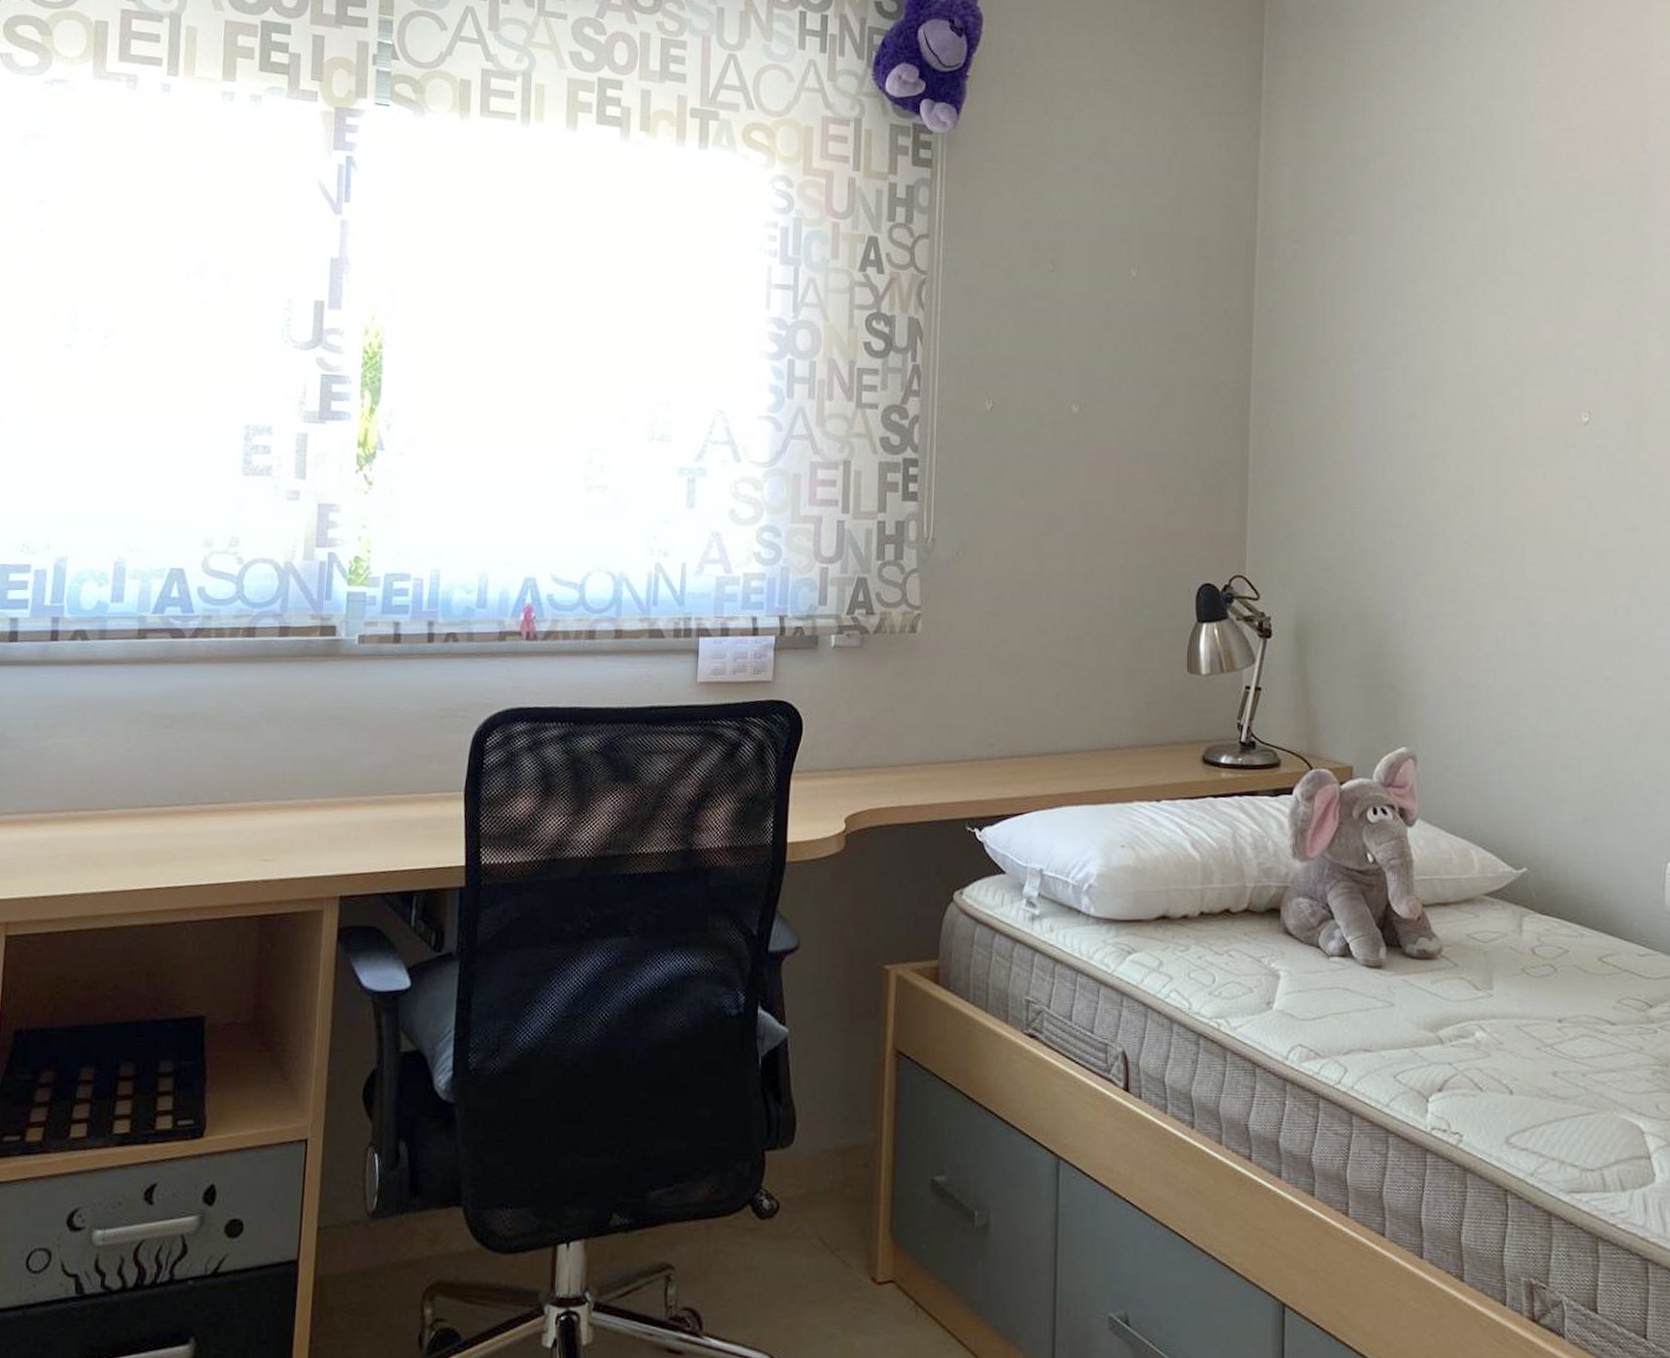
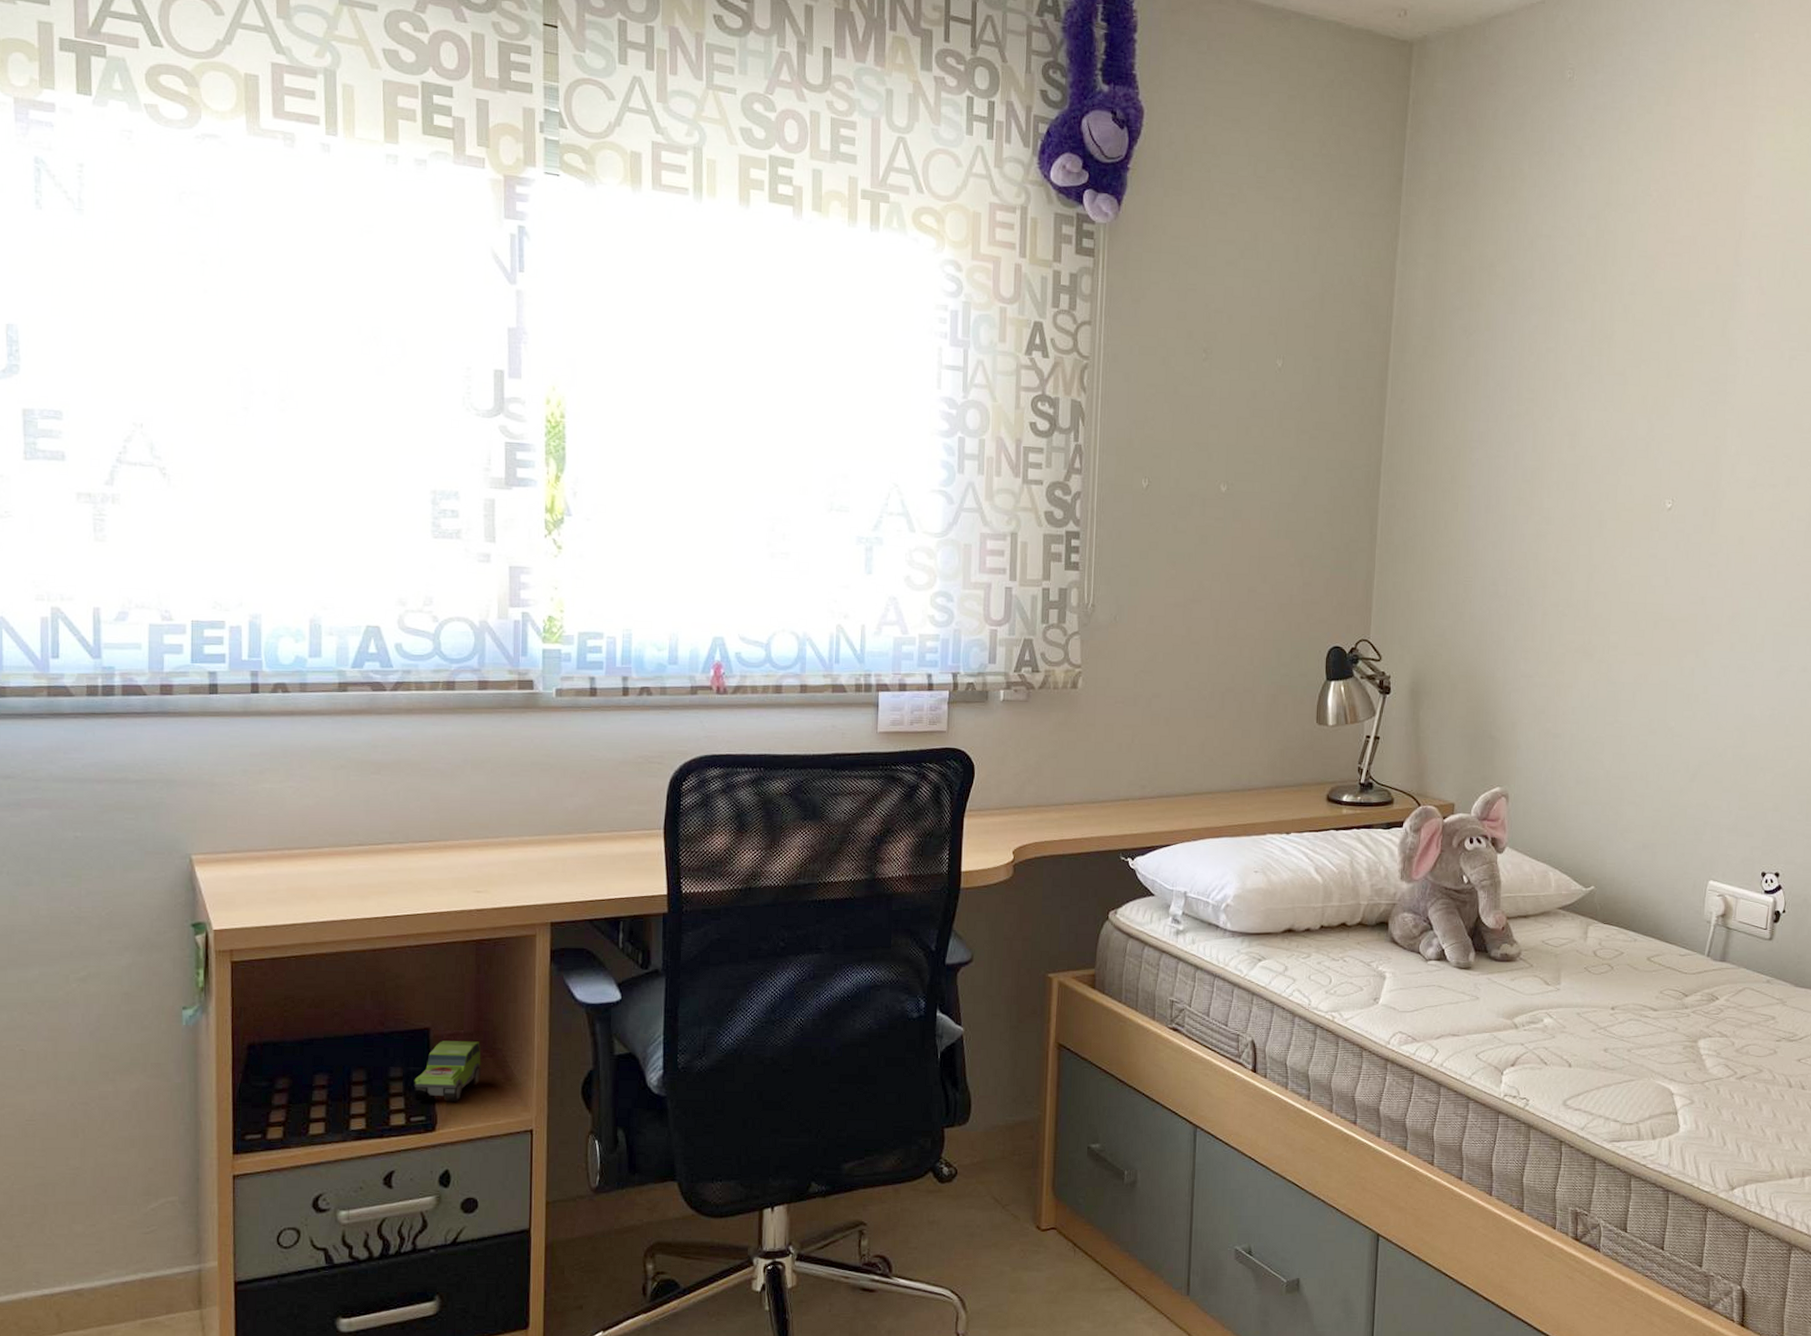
toy car: none [183,1031,258,1104] -> present [413,1041,481,1102]

